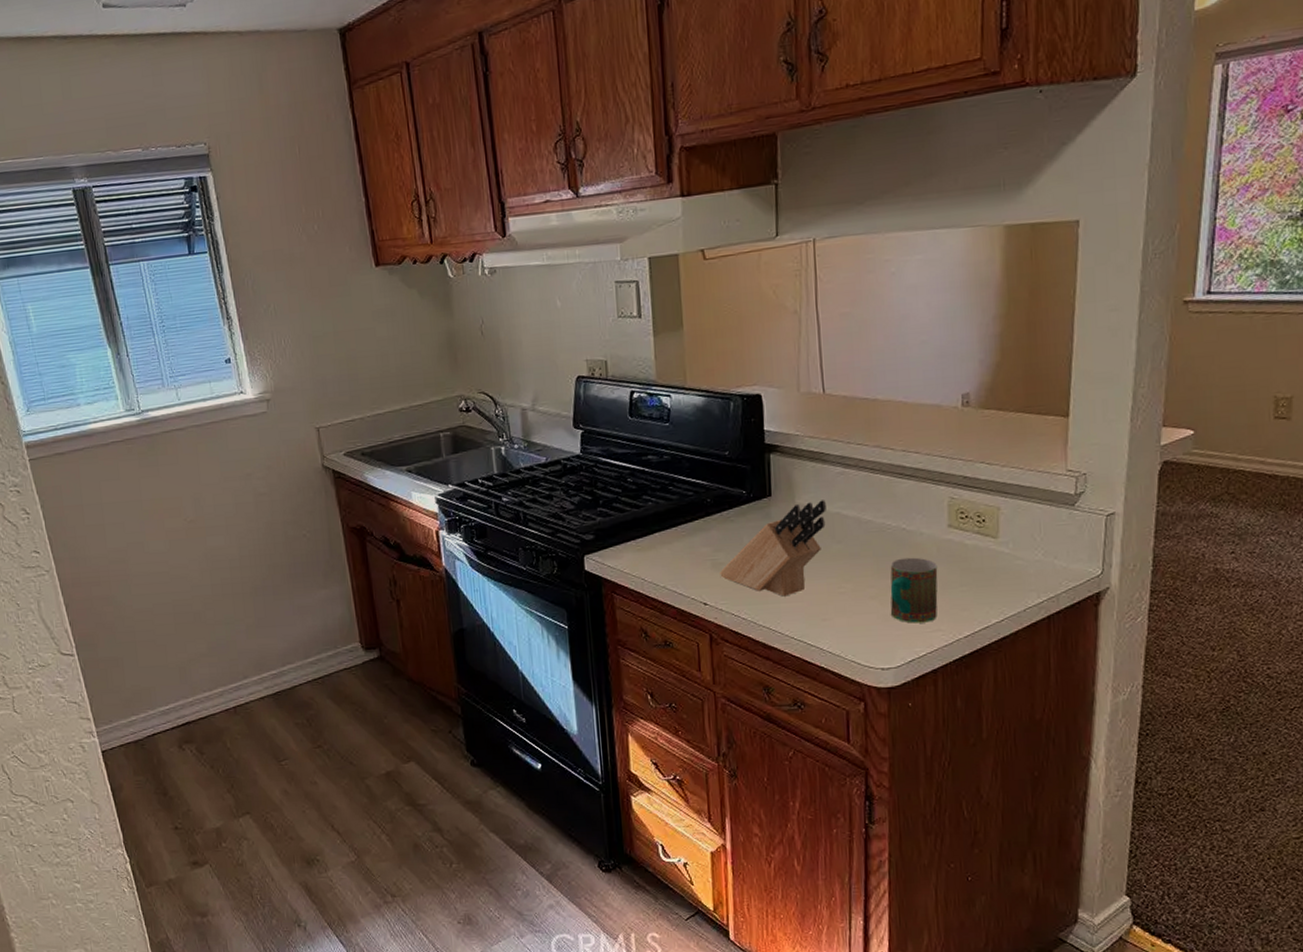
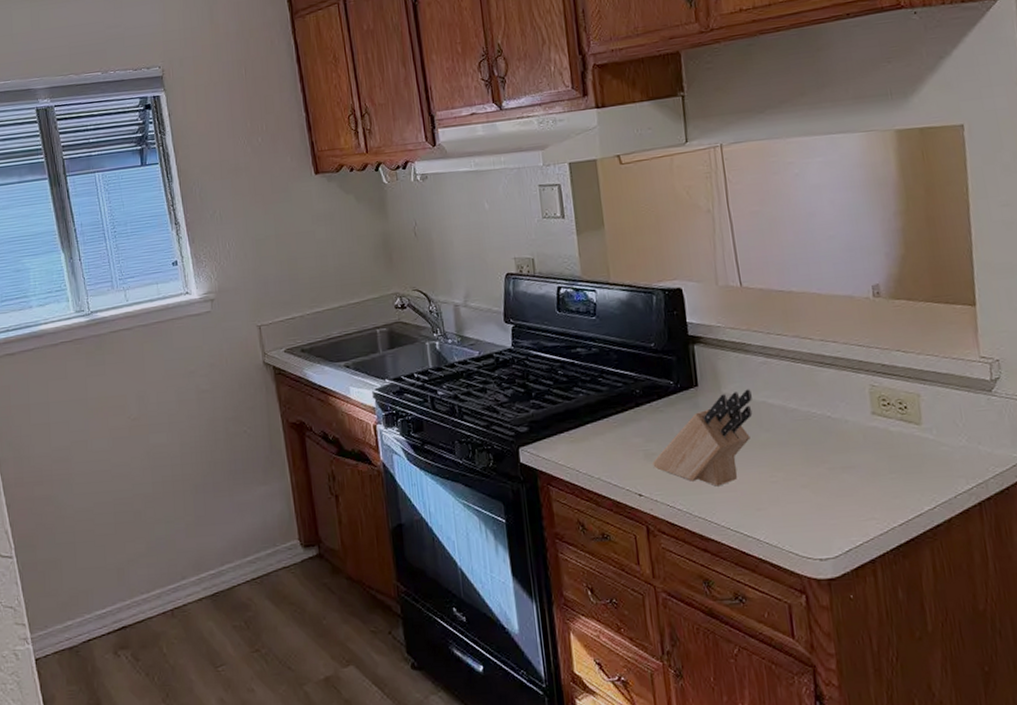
mug: present [890,557,938,623] -> none [819,445,870,512]

